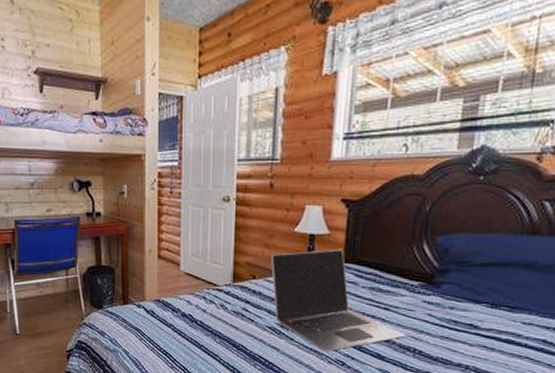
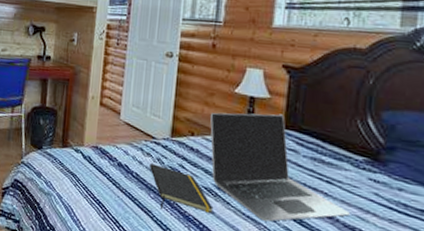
notepad: none [214,310,278,353] -> present [150,163,214,214]

